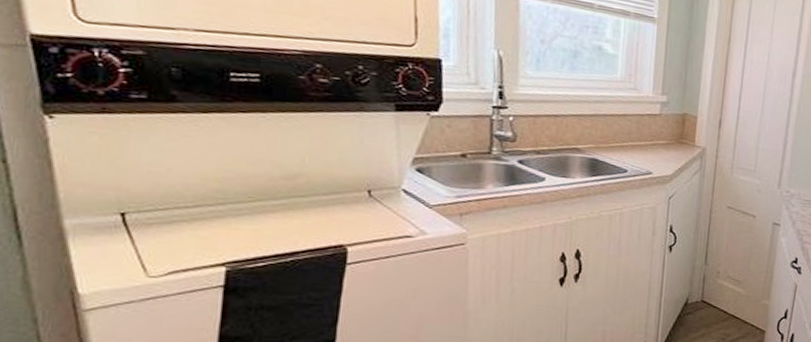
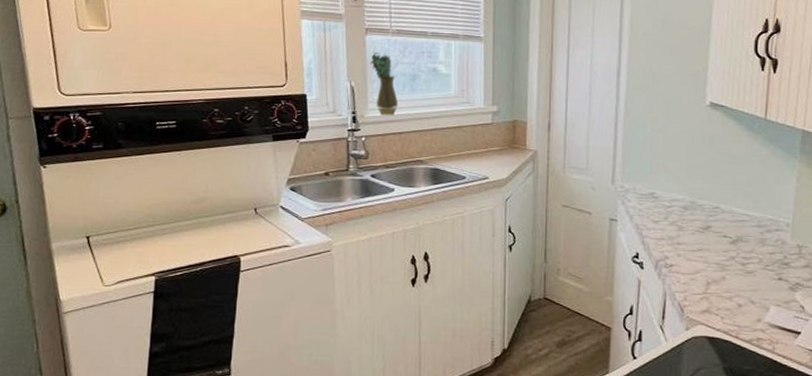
vase: none [523,17,556,96] -> present [370,50,399,116]

